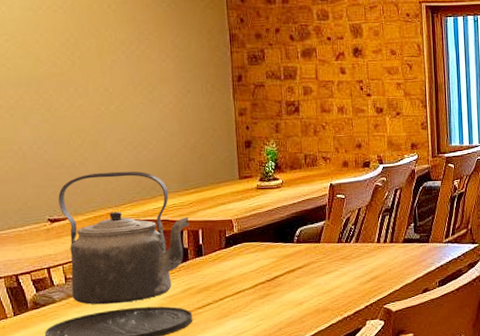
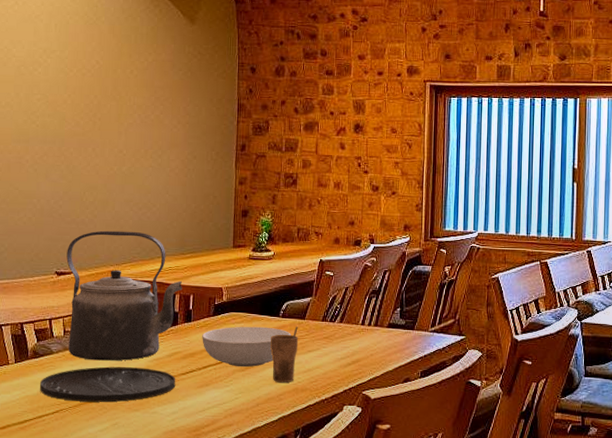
serving bowl: none [215,254,308,295] -> present [202,326,291,368]
cup: none [286,250,316,306] -> present [270,327,299,382]

